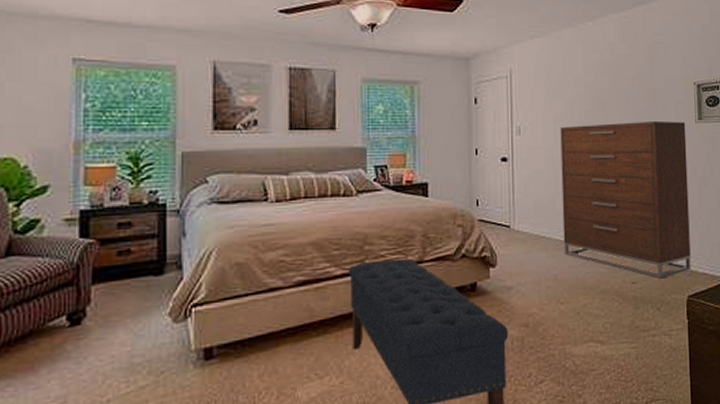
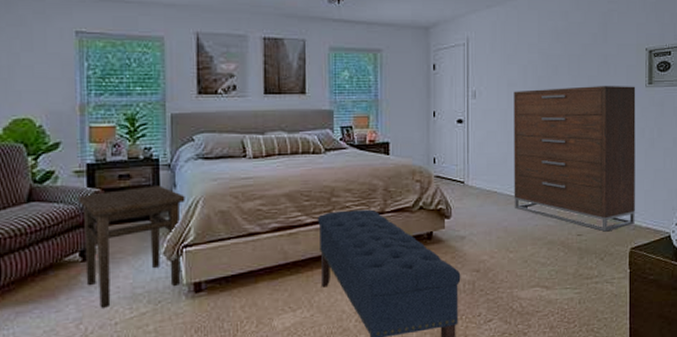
side table: none [68,234,196,382] -> present [78,185,185,308]

